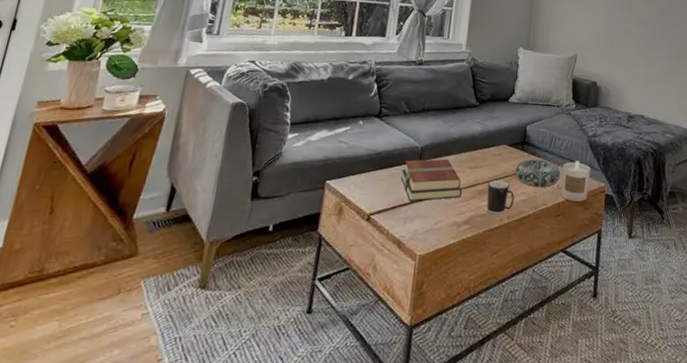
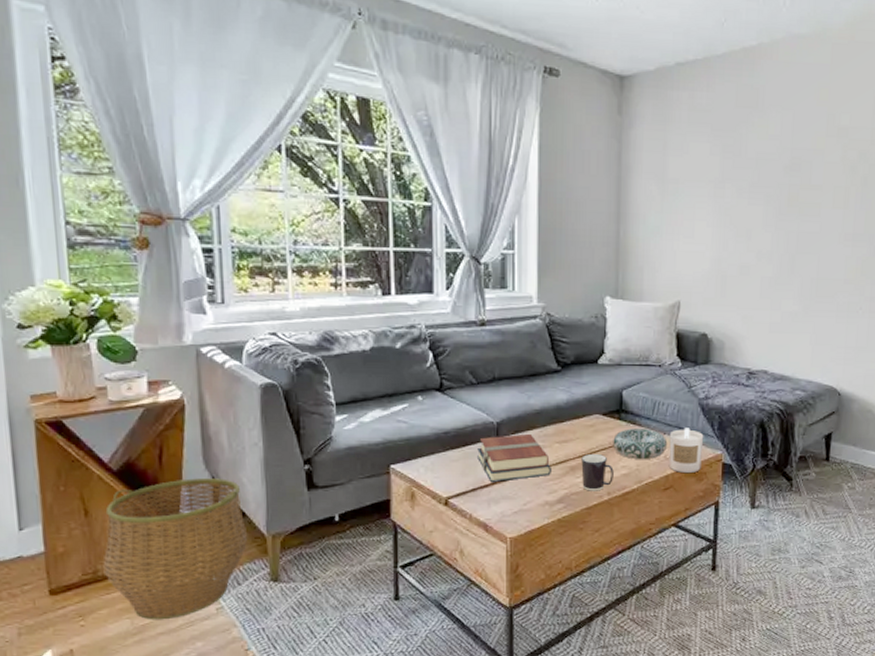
basket: none [49,183,193,324] -> present [104,478,248,620]

